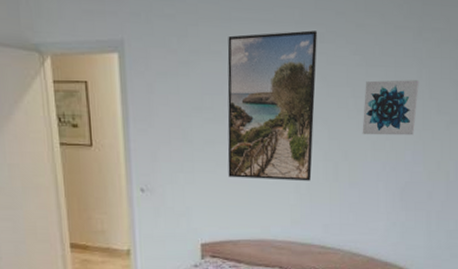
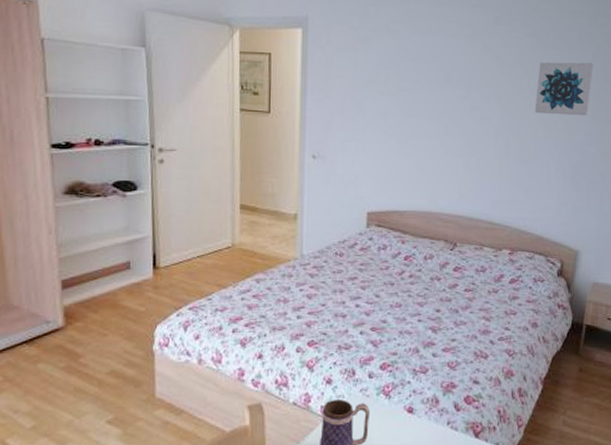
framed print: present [227,30,317,181] -> none [399,13,493,156]

